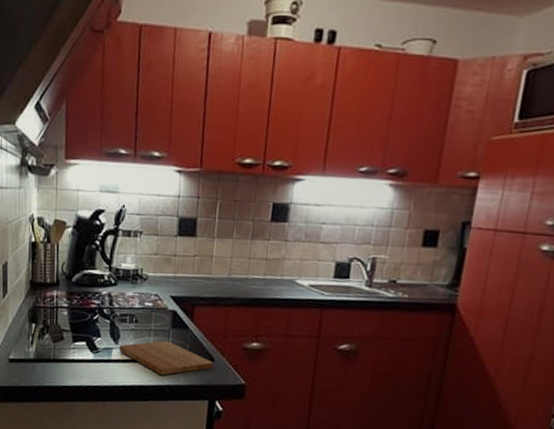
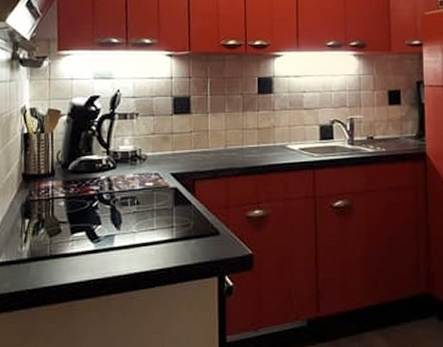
cutting board: present [118,340,213,375] -> none [121,219,219,256]

